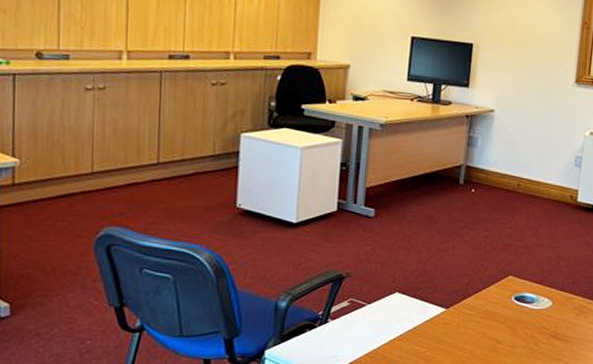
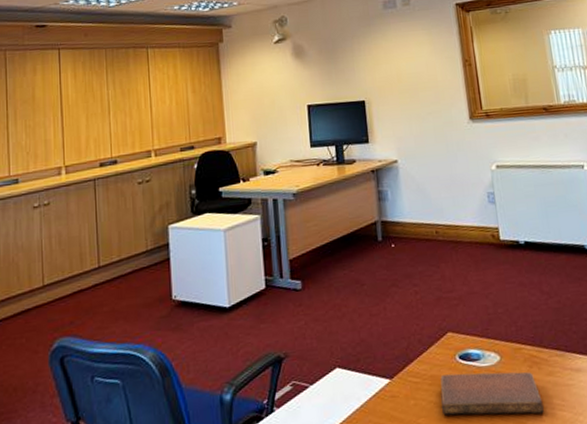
notebook: none [488,311,581,354] -> present [440,372,544,416]

